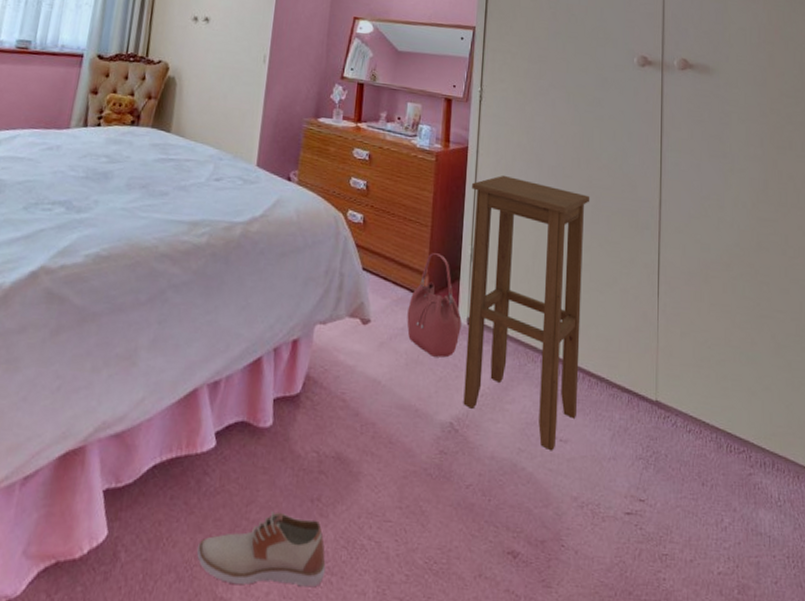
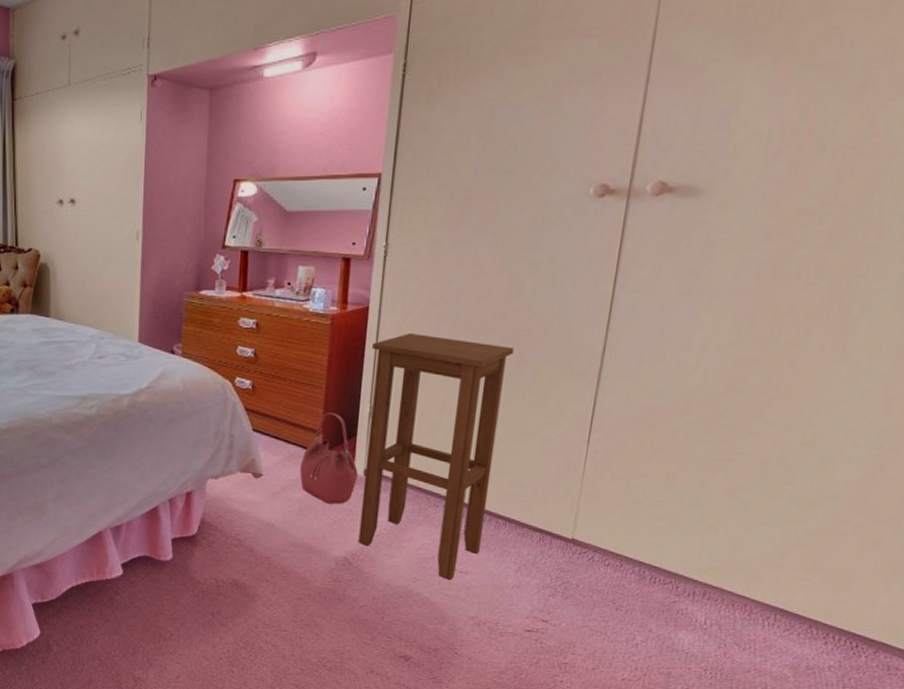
shoe: present [196,511,326,587] -> none [114,621,227,674]

